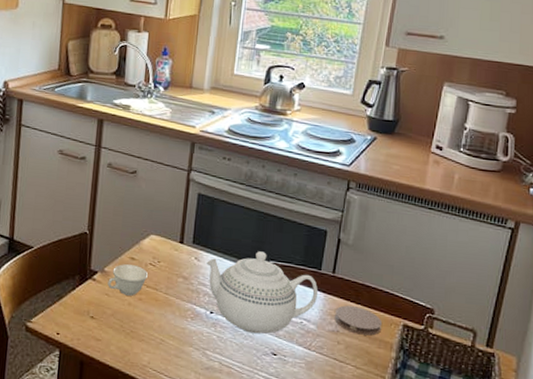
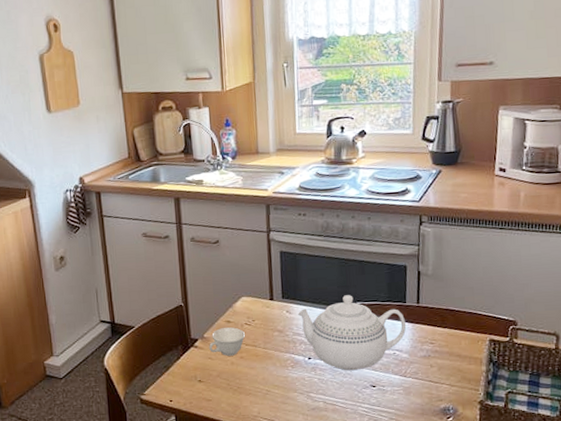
coaster: present [334,305,382,336] -> none [424,330,470,355]

